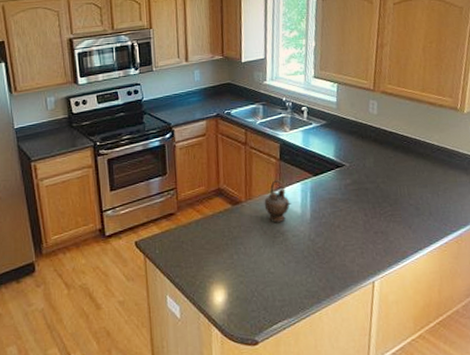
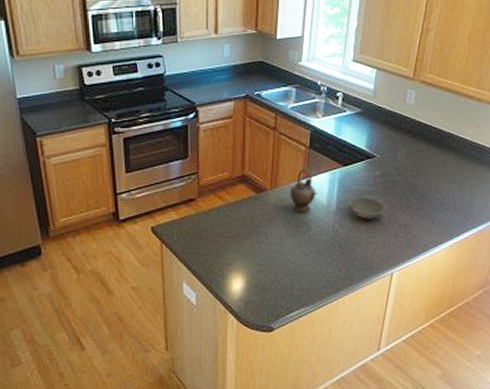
bowl: none [324,205,360,227] -> present [350,197,385,219]

